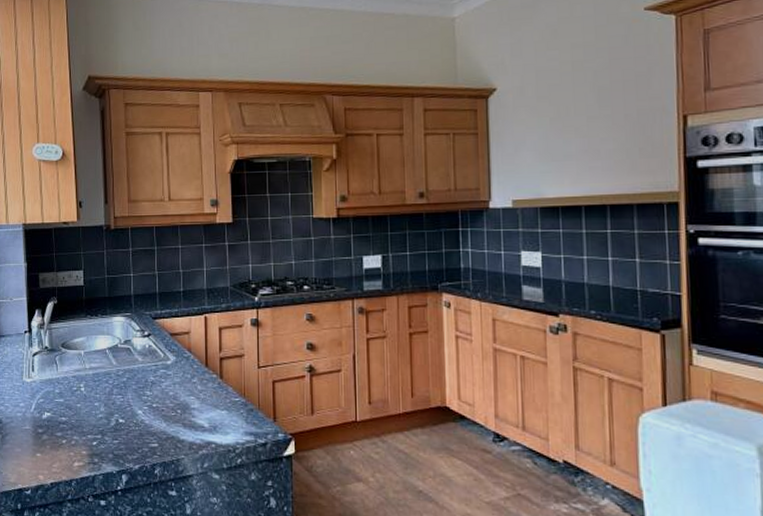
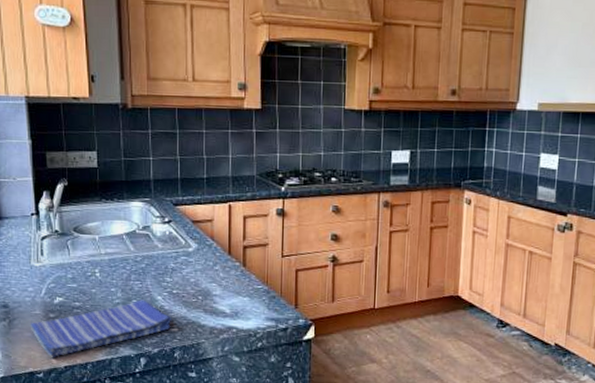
dish towel: none [20,414,152,475] -> present [30,299,172,358]

